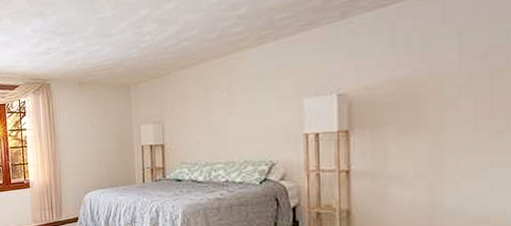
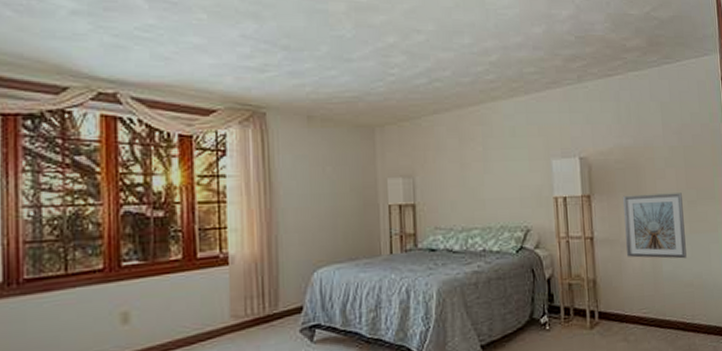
picture frame: none [393,123,482,194] -> present [623,193,687,259]

